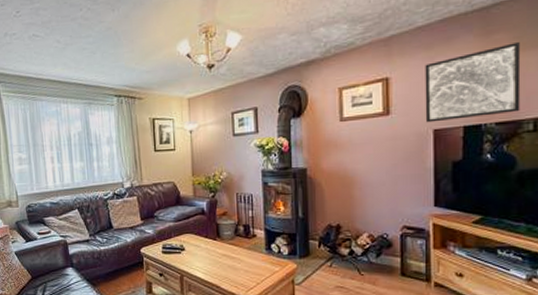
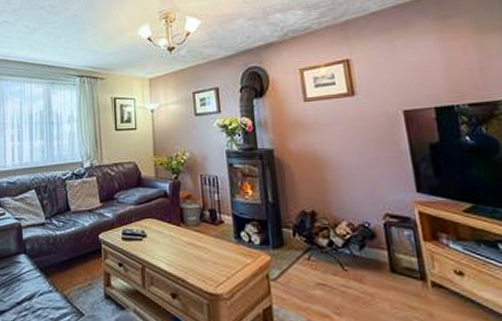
wall art: present [425,42,521,123] -> none [384,26,492,104]

